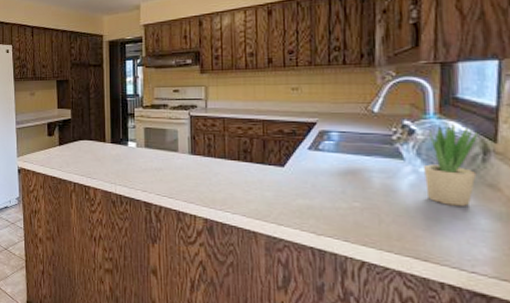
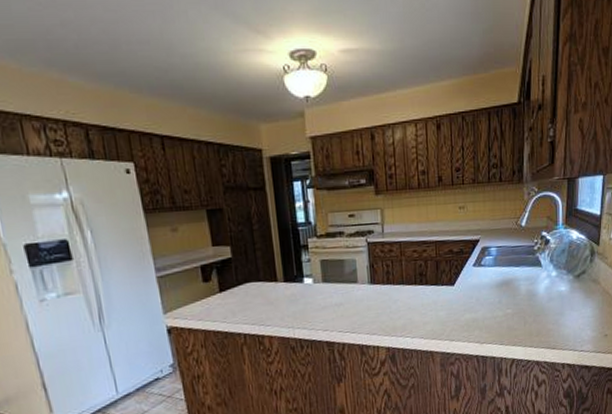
potted plant: present [424,123,480,206] -> none [555,231,590,301]

